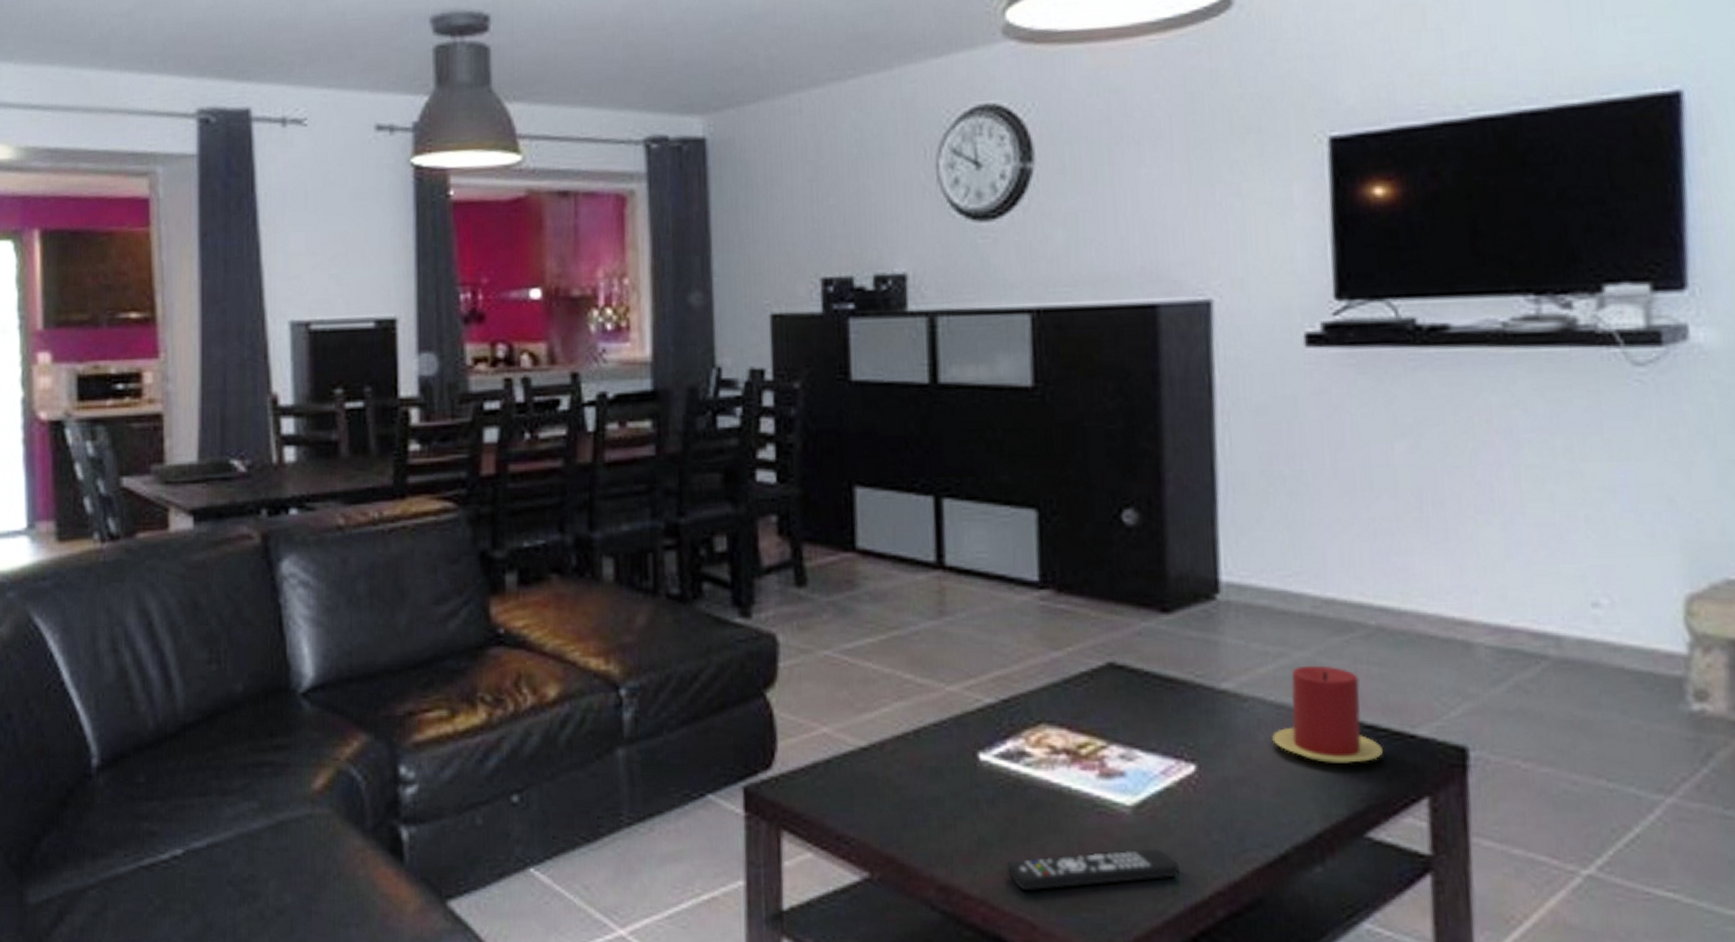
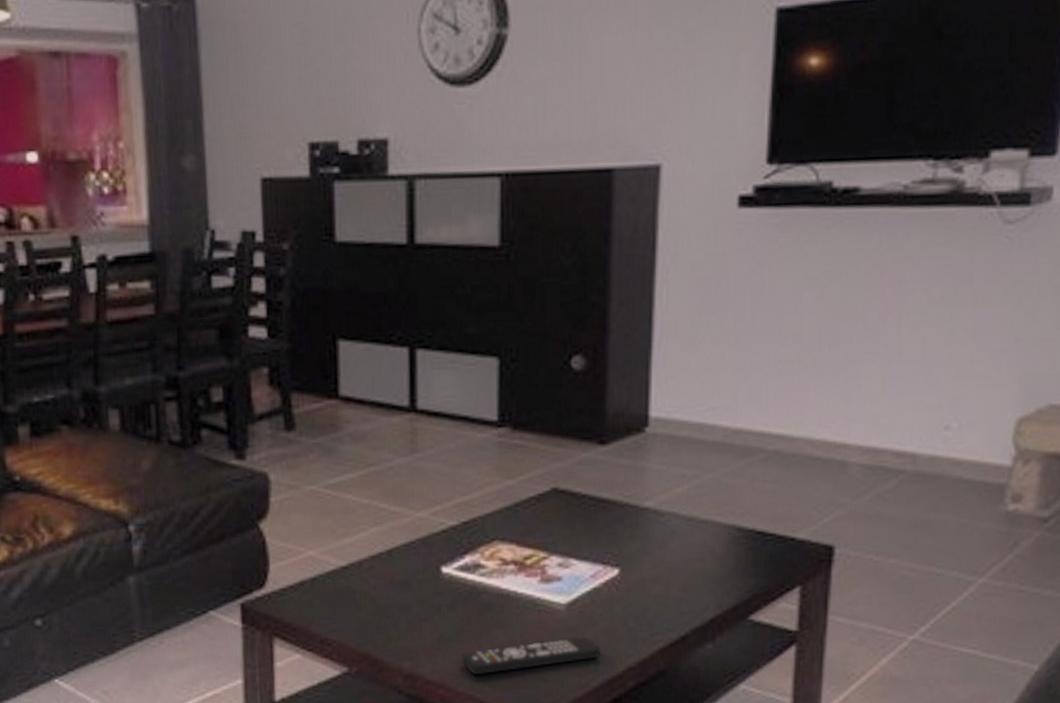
candle: present [1272,665,1383,763] -> none [682,484,768,563]

